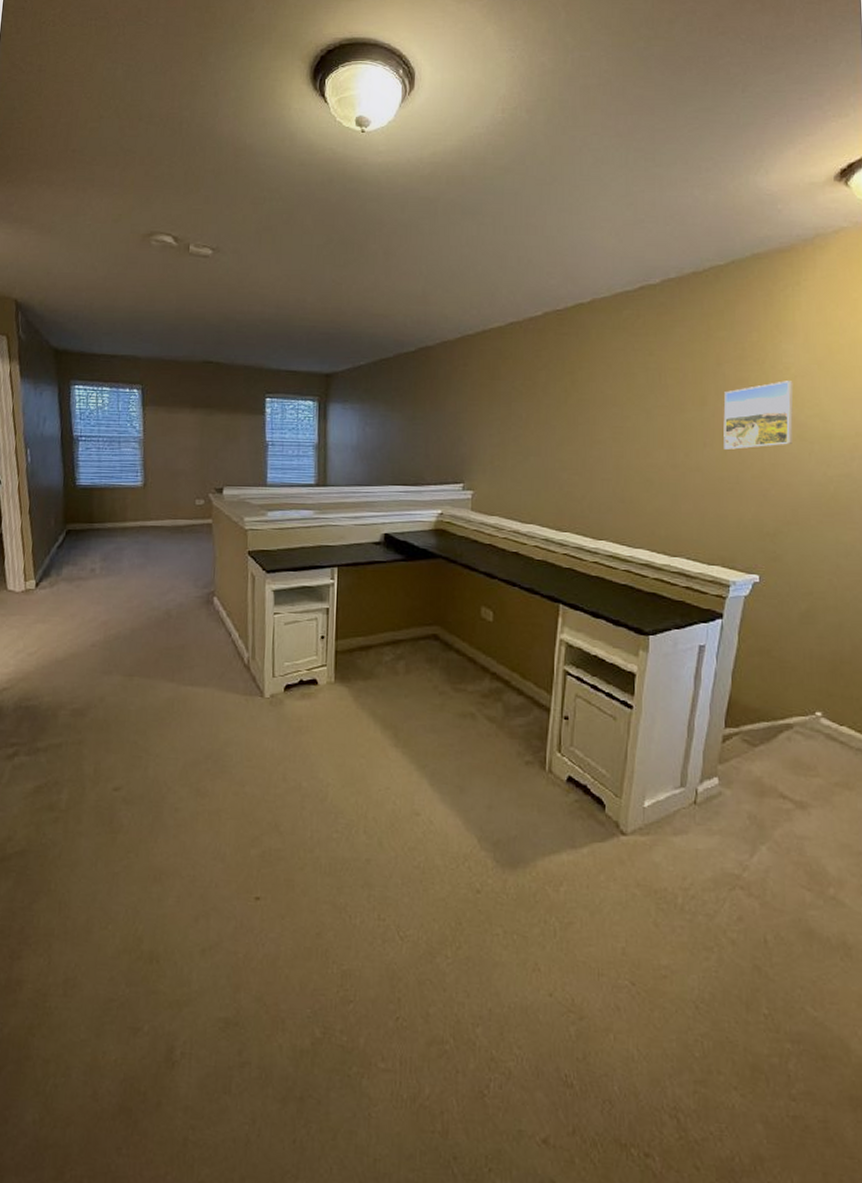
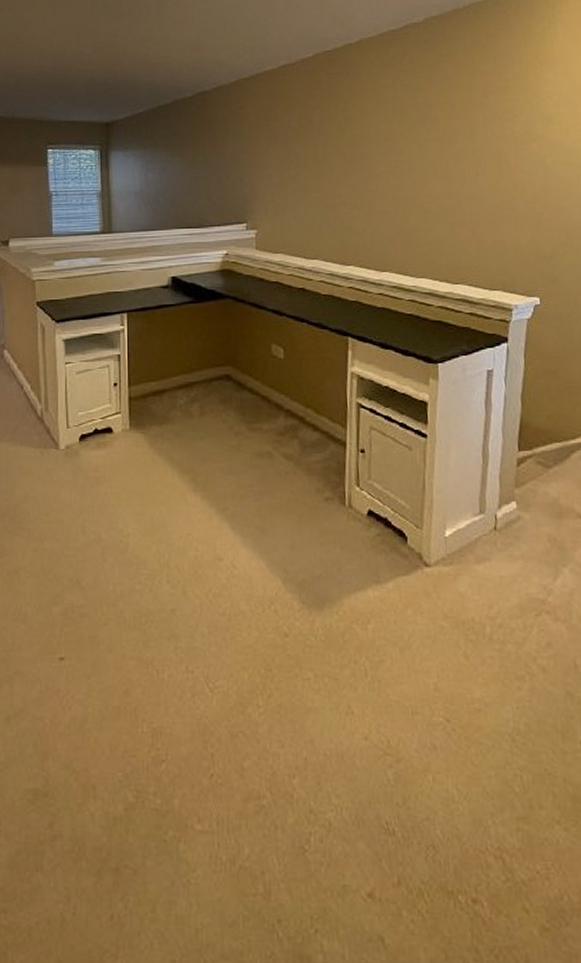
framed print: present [723,381,794,450] -> none [492,108,561,177]

